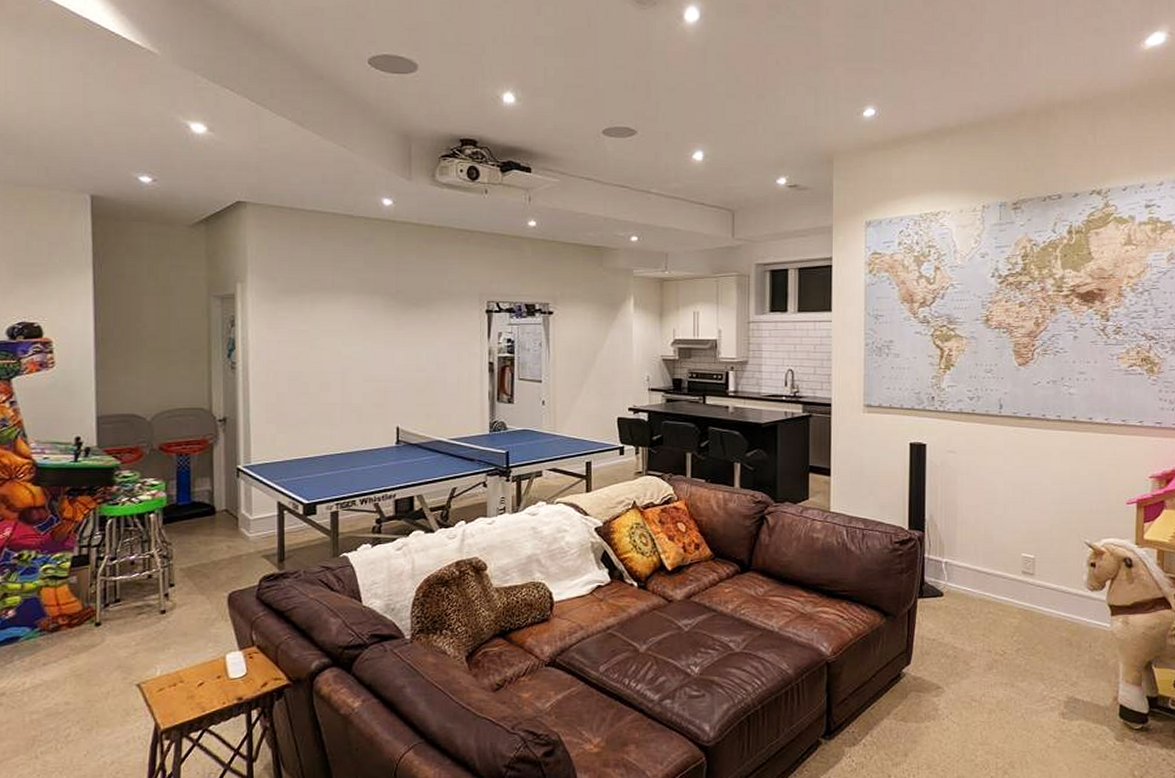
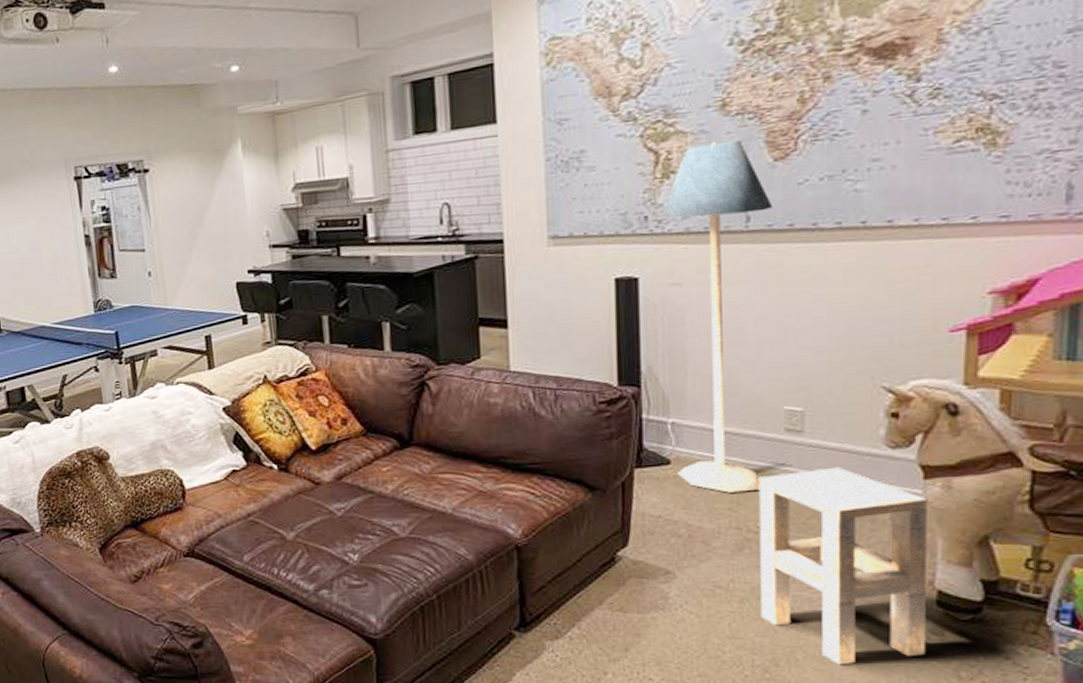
floor lamp: none [944,346,1017,622] -> present [661,141,773,493]
side table: none [1003,603,1113,767] -> present [758,467,927,665]

